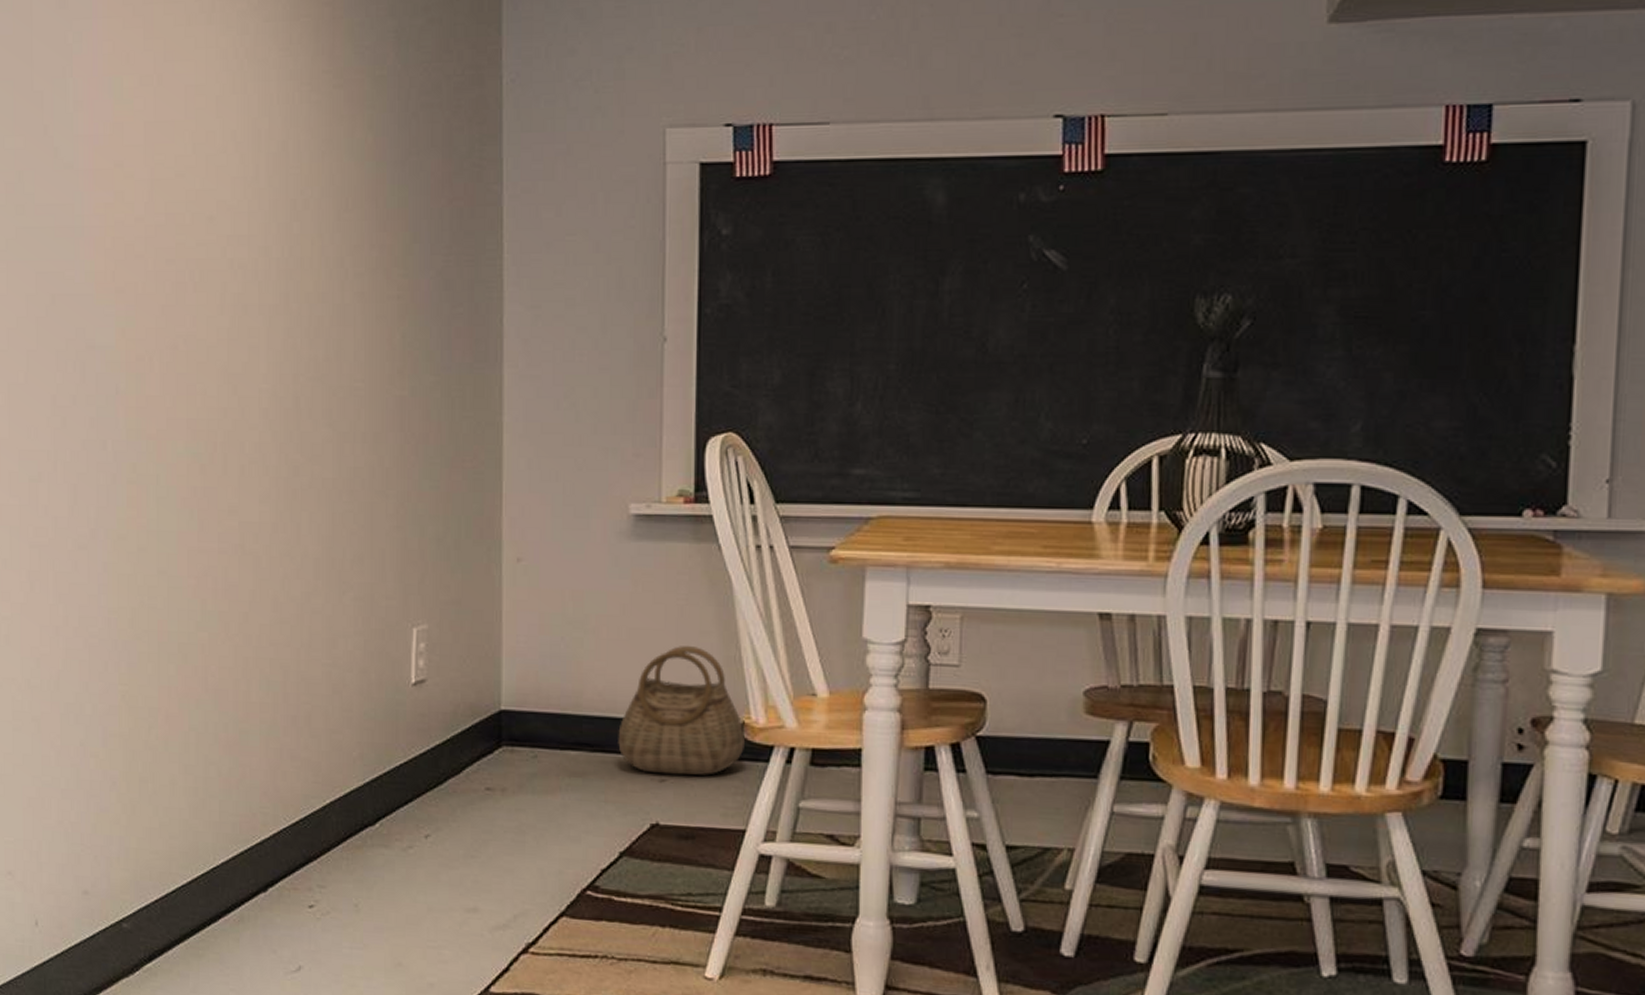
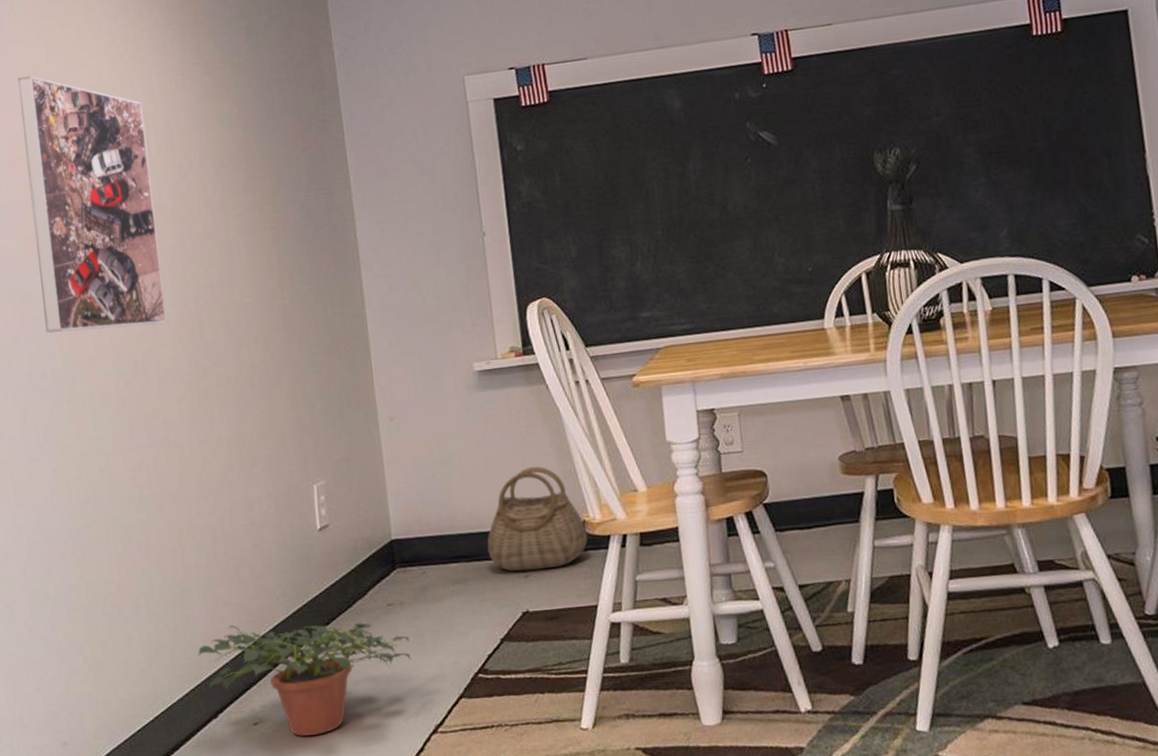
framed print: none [105,64,257,400] -> present [17,76,167,333]
potted plant: none [251,784,508,933] -> present [197,623,412,736]

